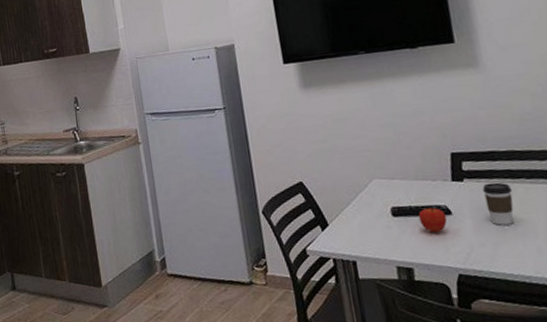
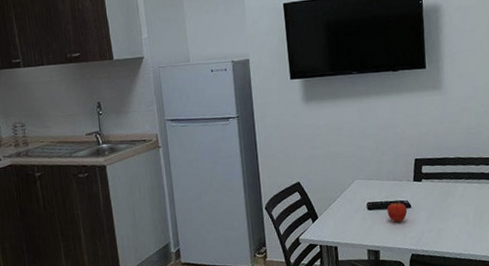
coffee cup: present [482,182,514,226] -> none [435,182,455,216]

